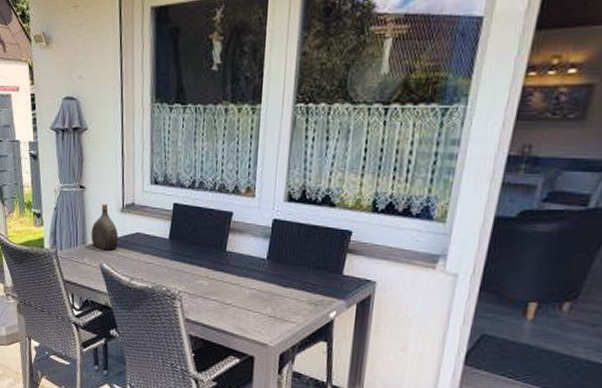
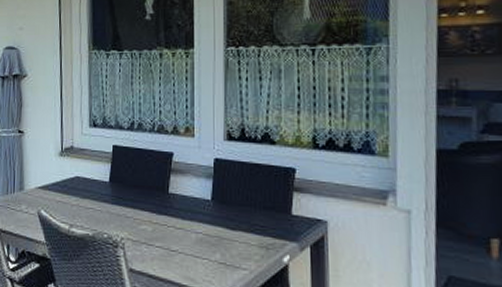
water jug: present [91,204,118,251] -> none [28,148,57,196]

